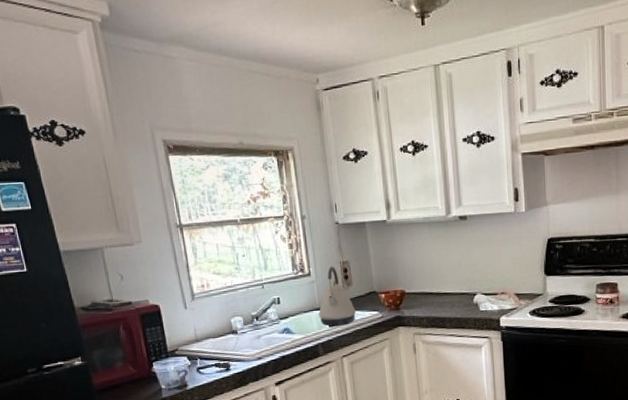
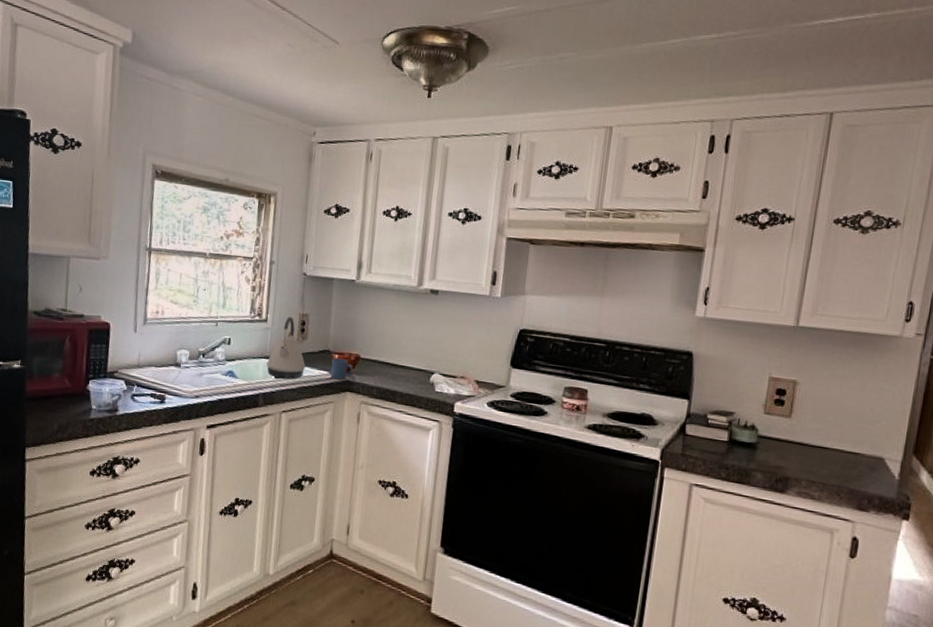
mug: none [379,297,401,318] -> present [331,358,353,381]

